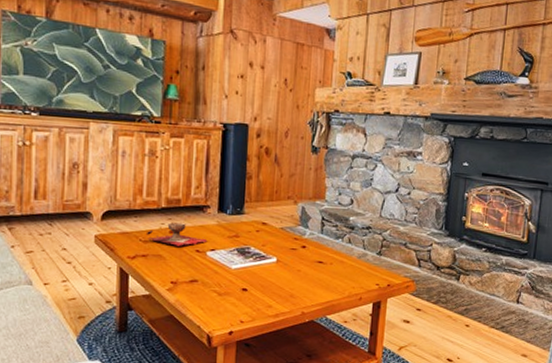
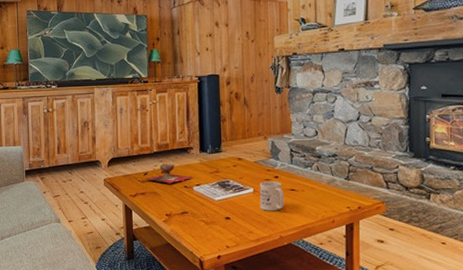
mug: none [282,251,311,284] -> present [259,181,285,211]

